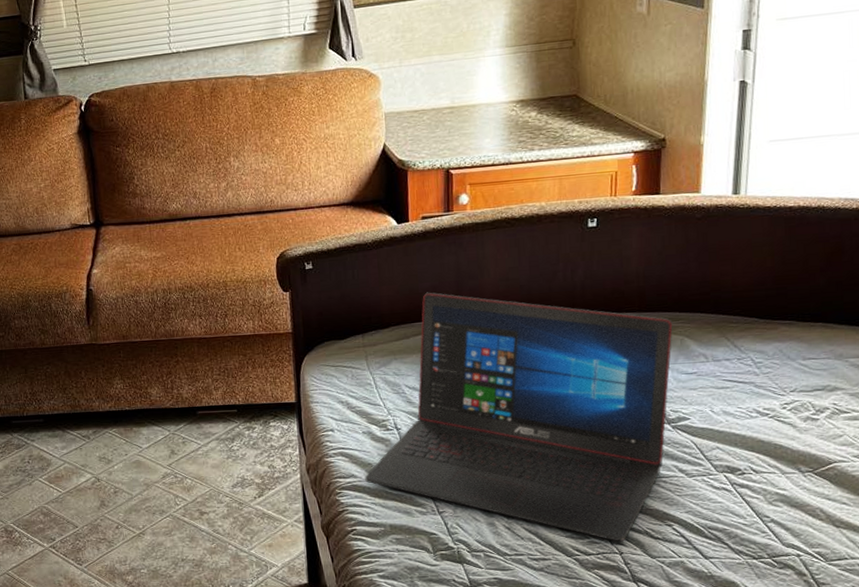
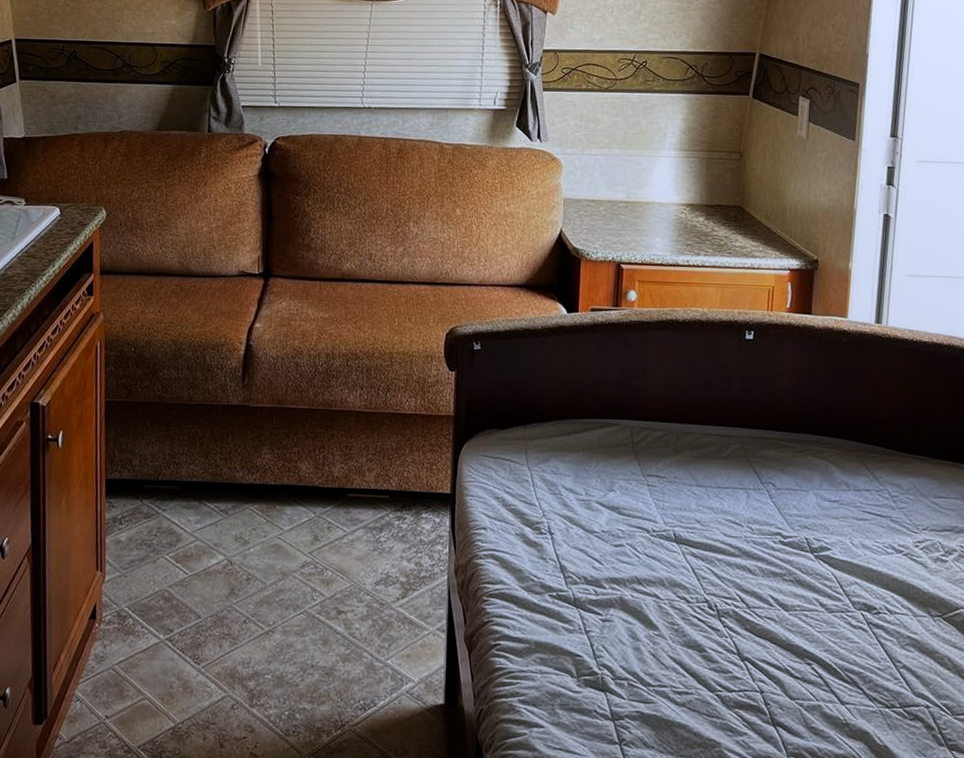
laptop: present [365,292,673,542] -> none [514,388,819,679]

